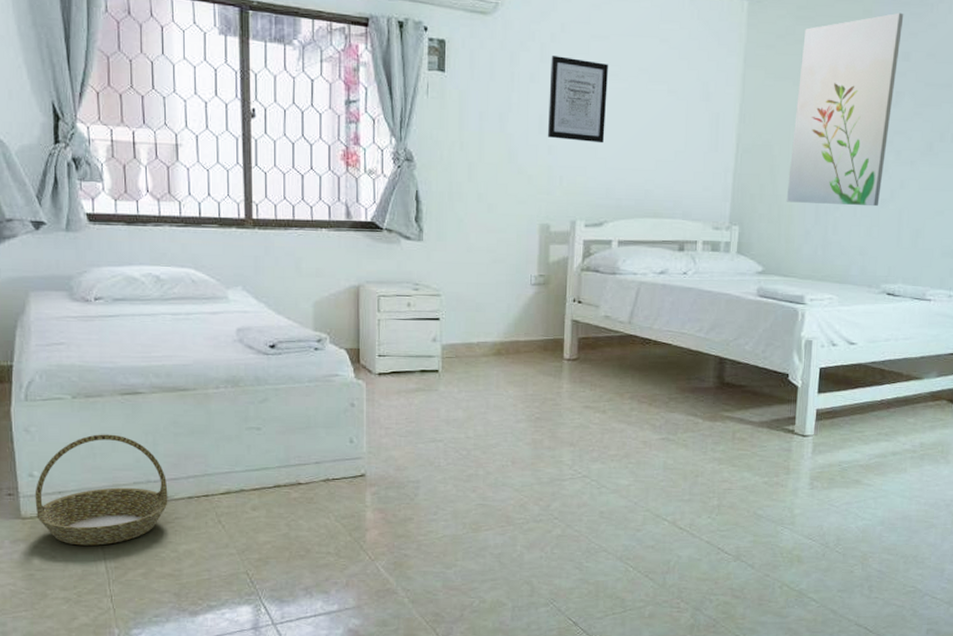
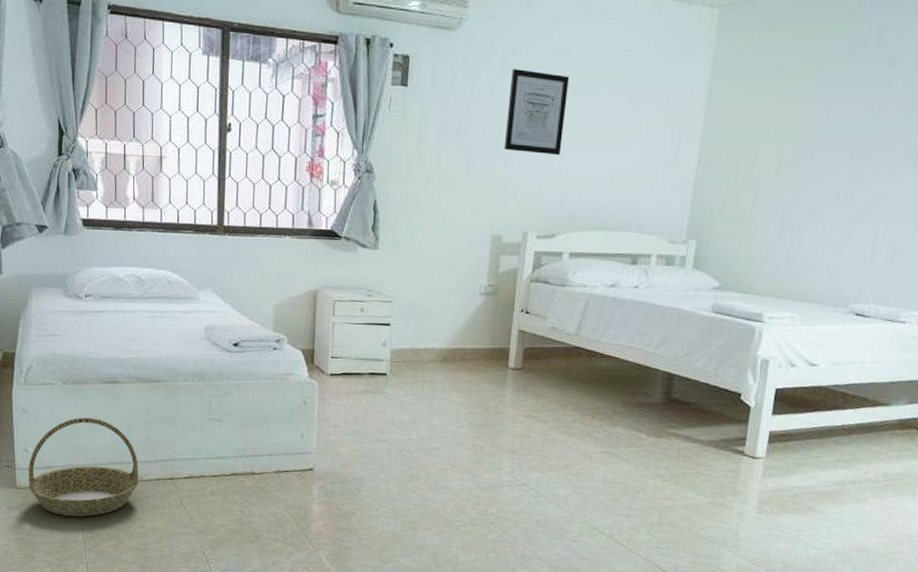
wall art: present [786,12,904,207] -> none [749,16,893,222]

